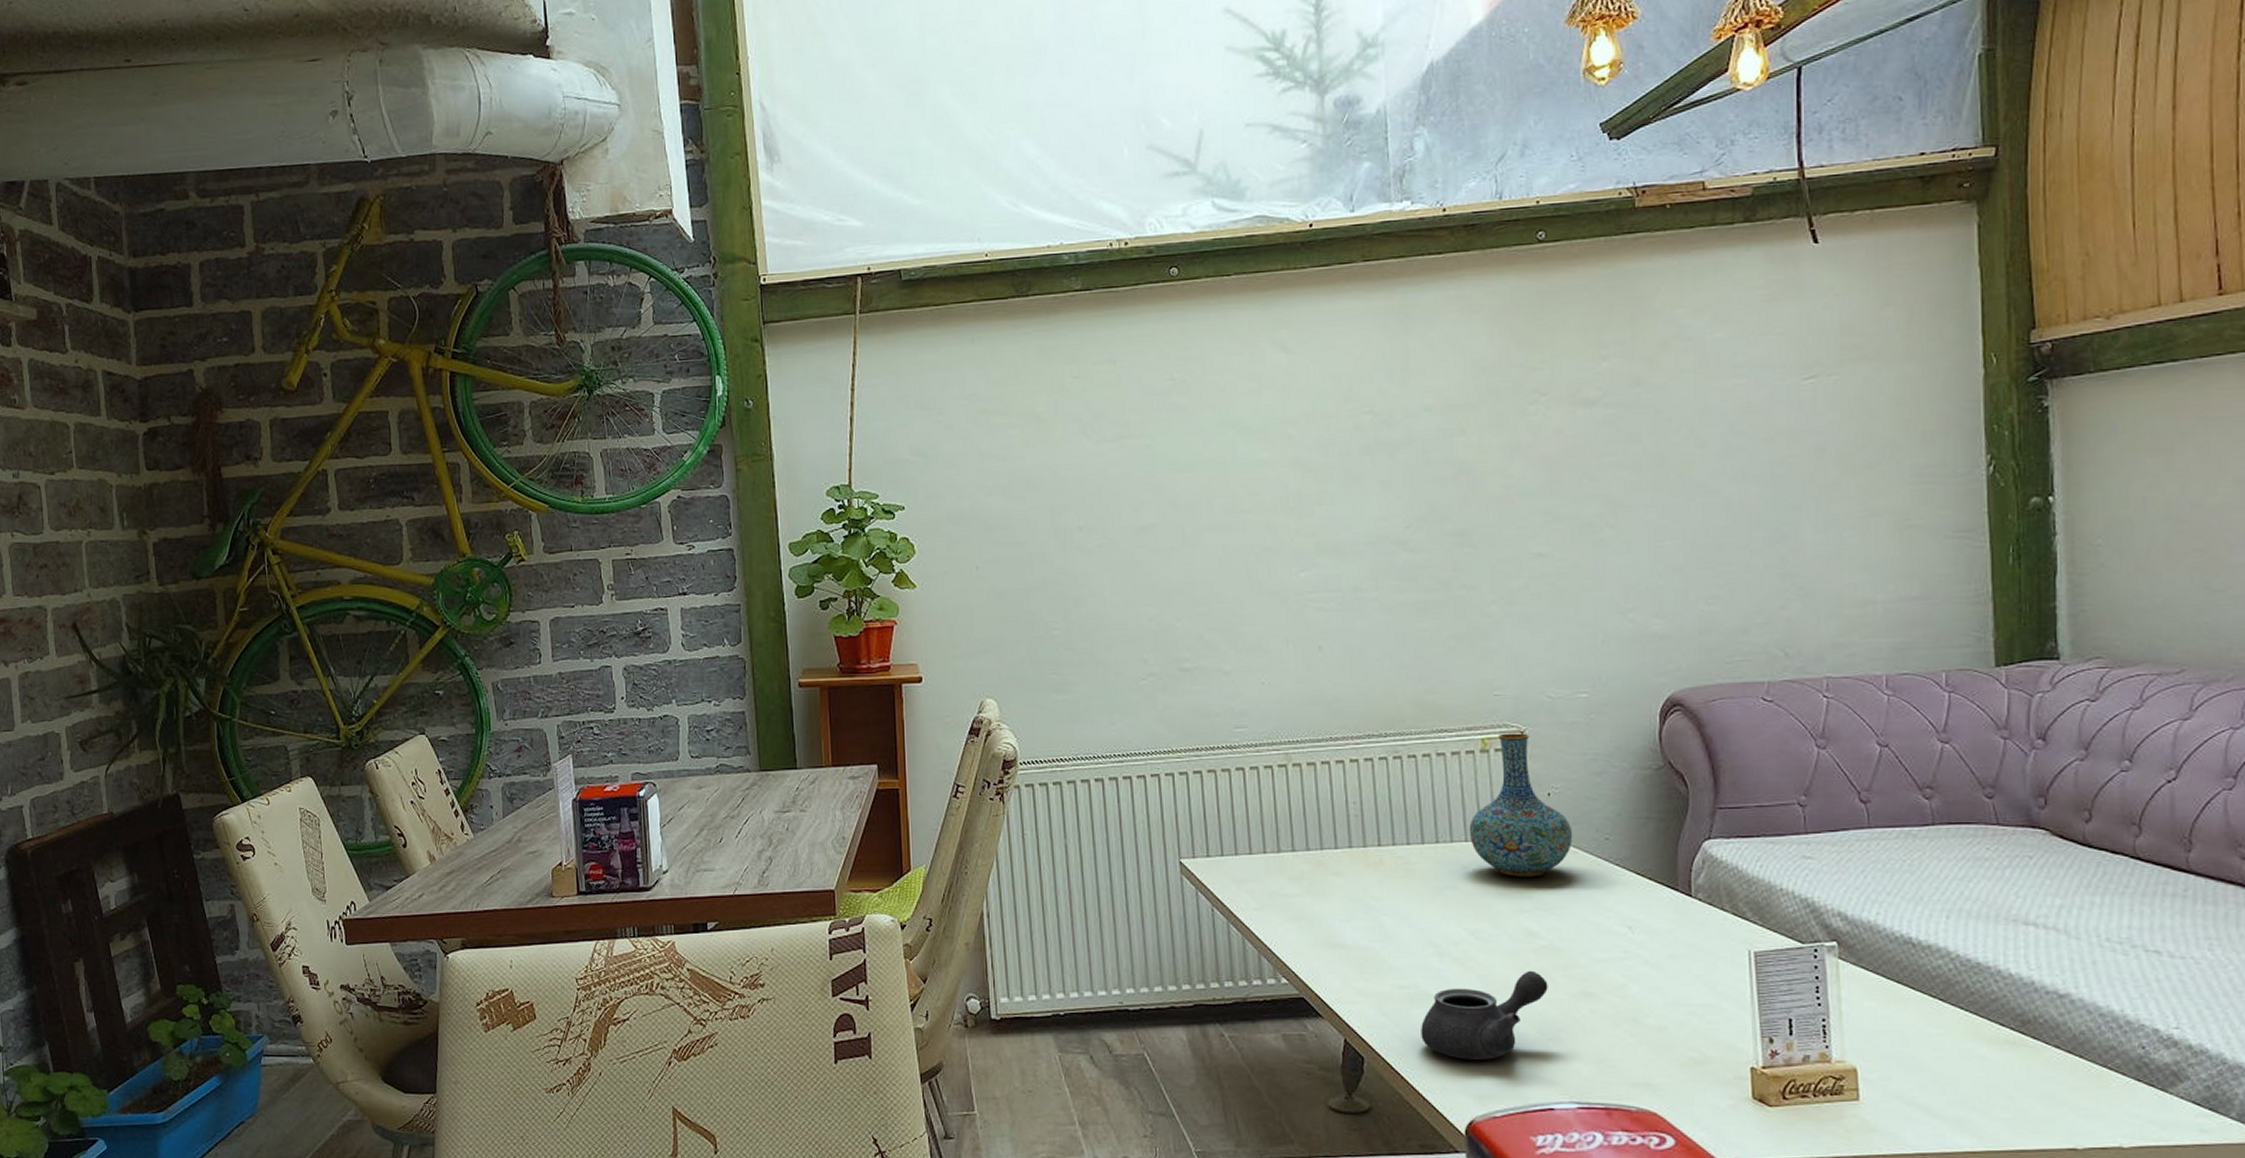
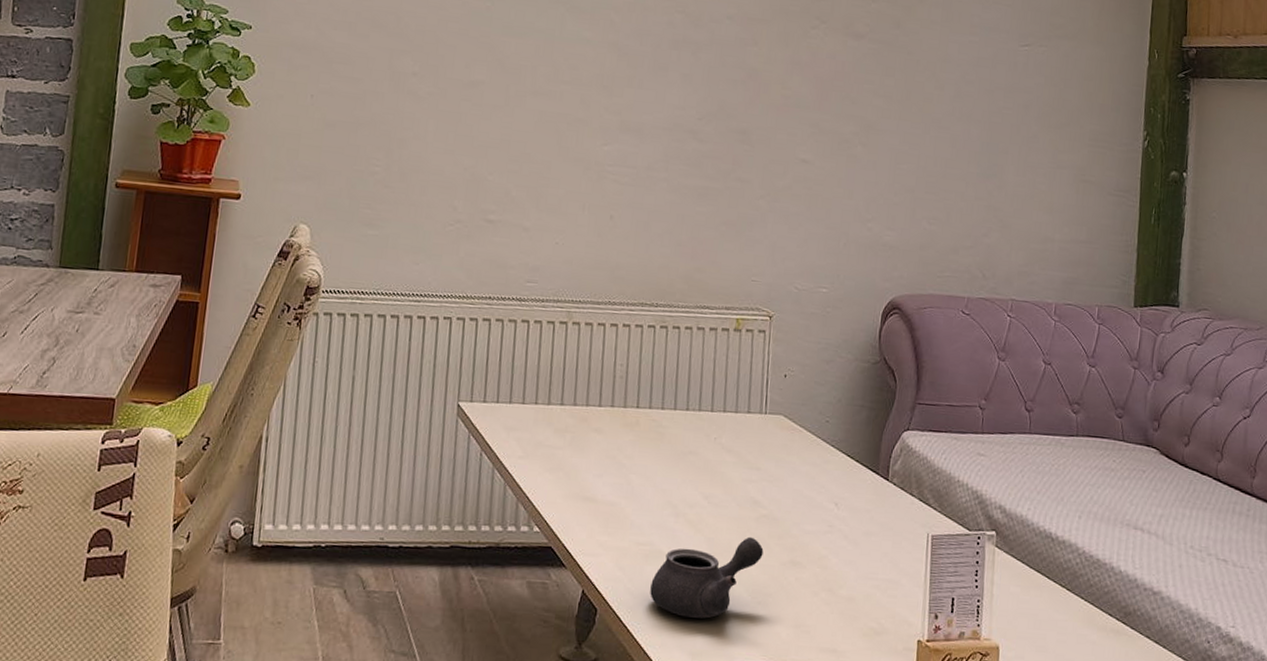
vase: present [1469,733,1573,877] -> none [715,316,801,450]

